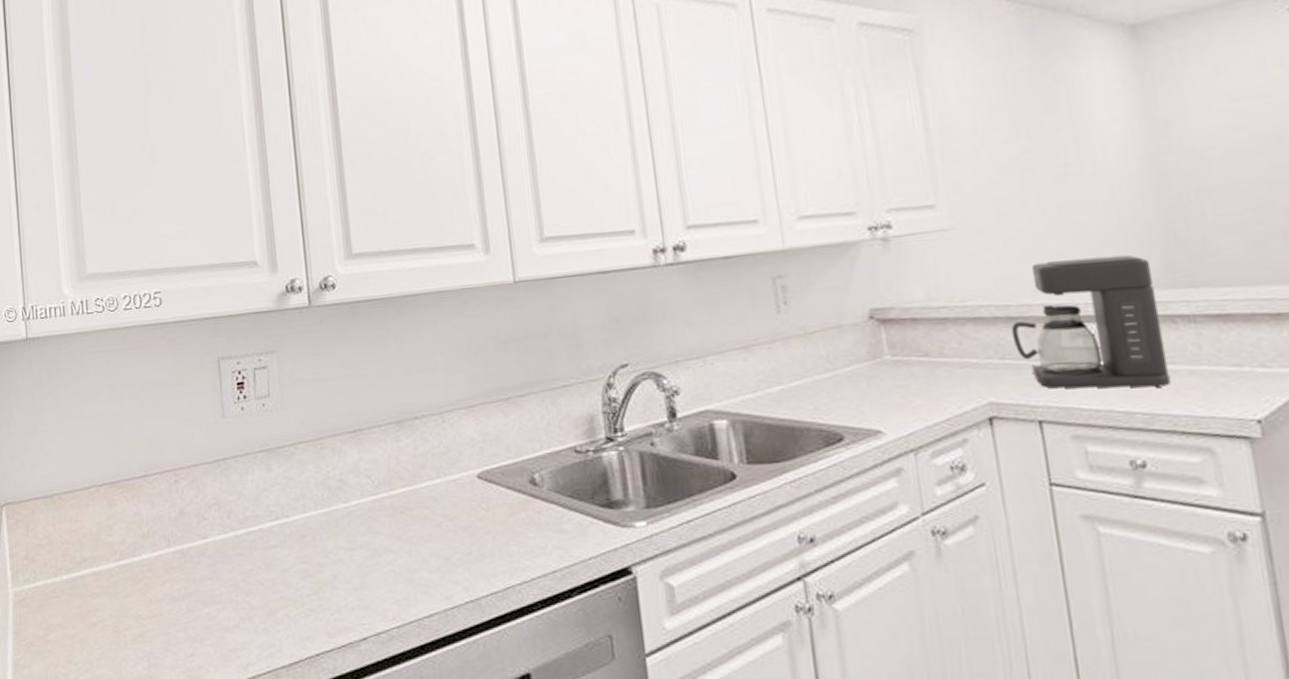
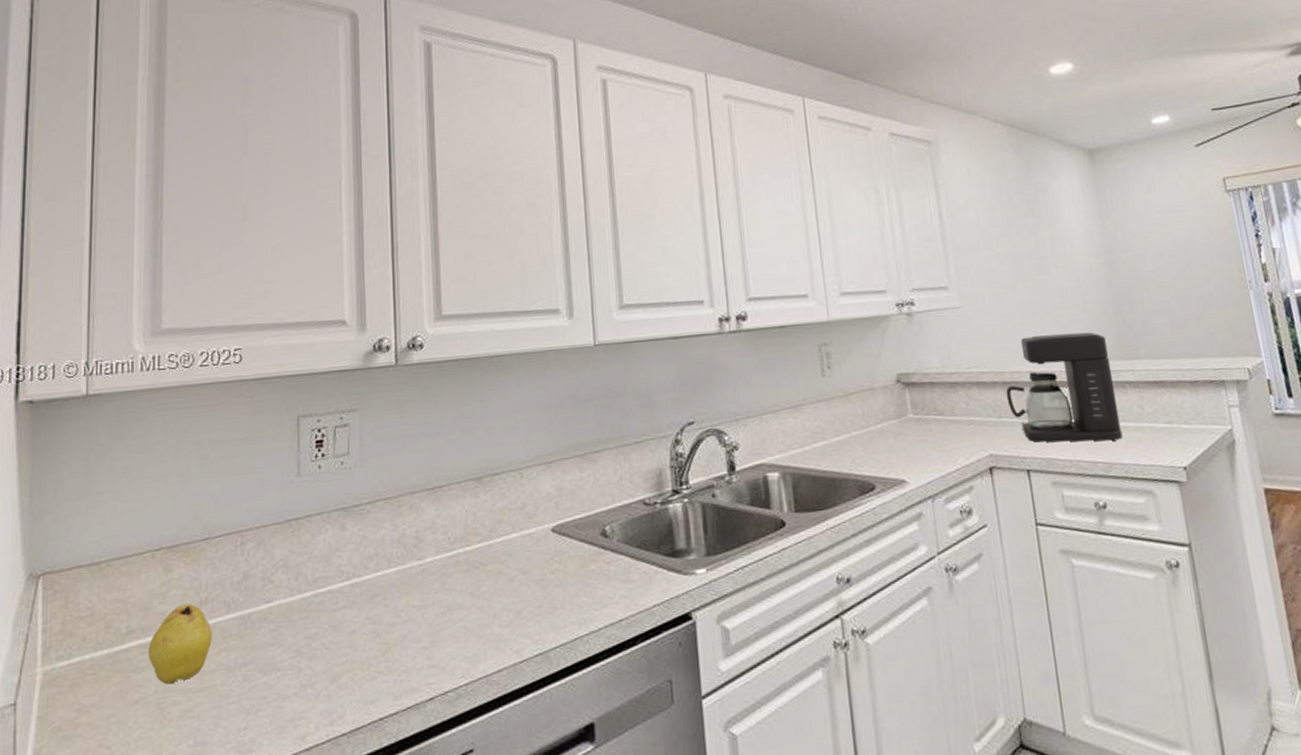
fruit: none [101,537,157,610] -> present [148,604,212,685]

